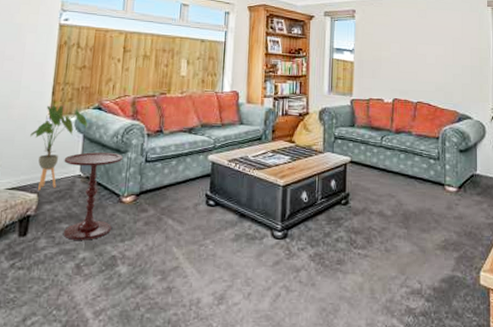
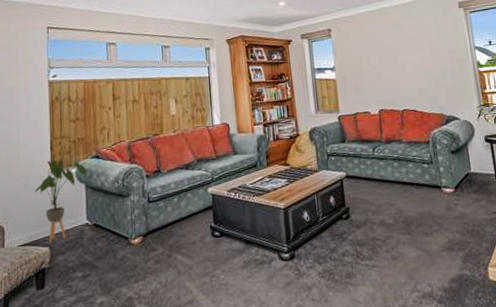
side table: present [63,151,124,240] -> none [70,197,127,287]

